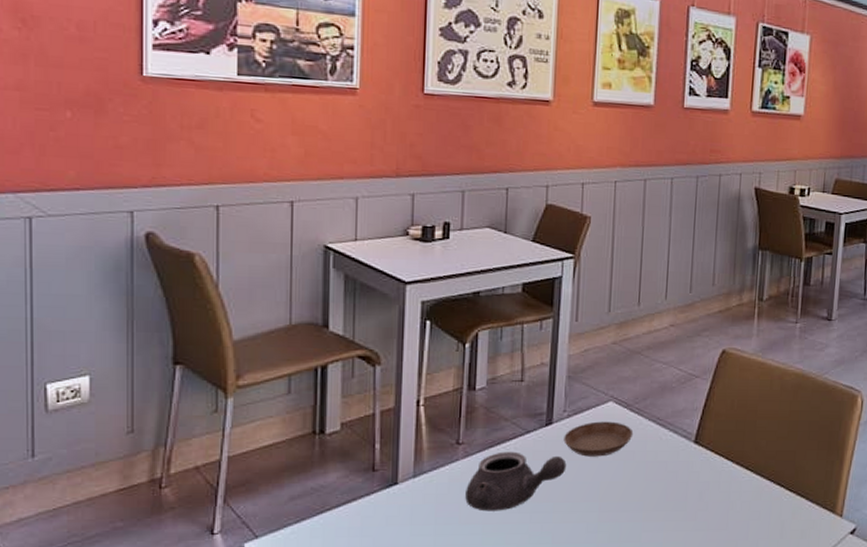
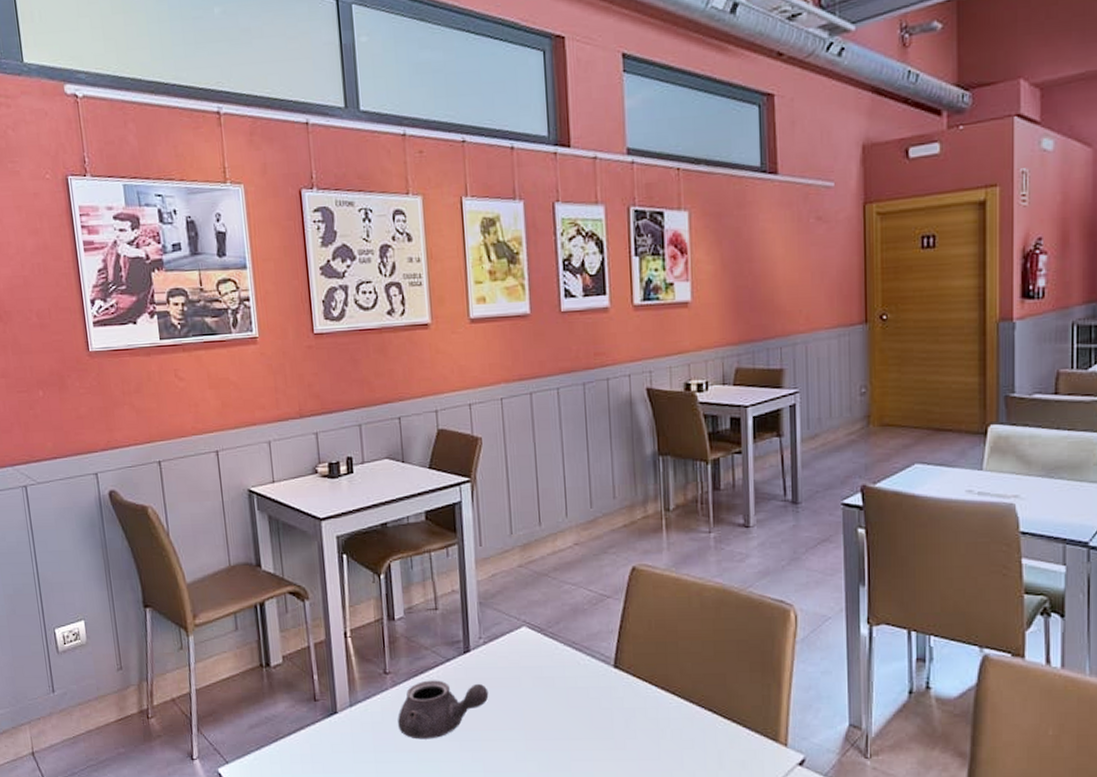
saucer: present [563,421,634,457] -> none [482,647,551,684]

